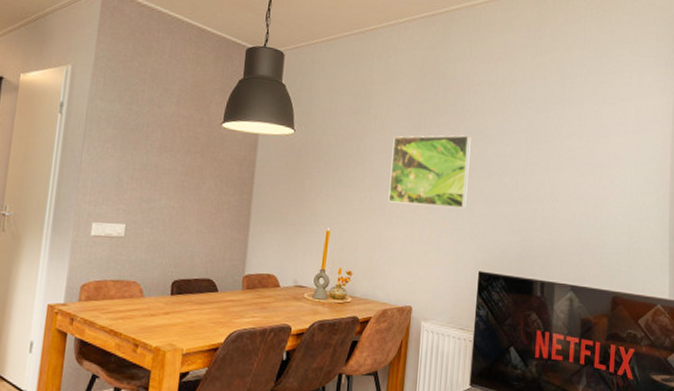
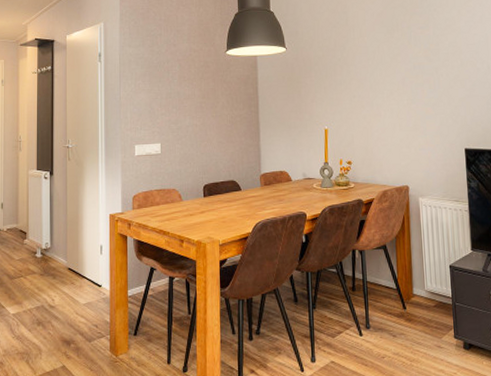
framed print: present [388,135,471,208] -> none [371,31,445,98]

